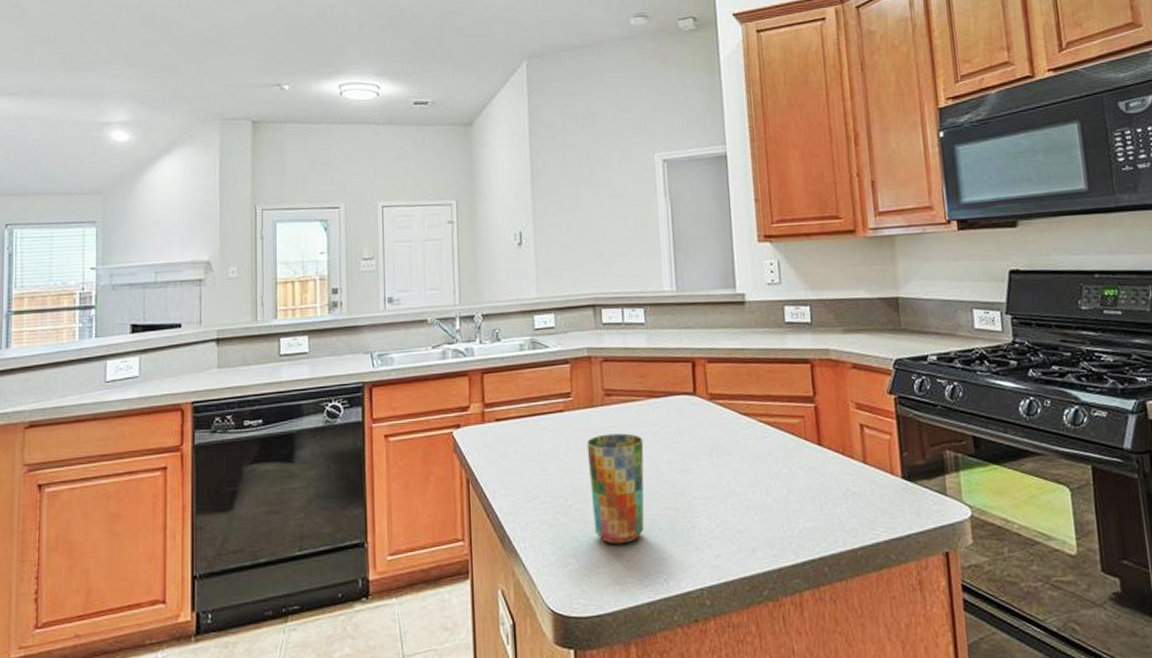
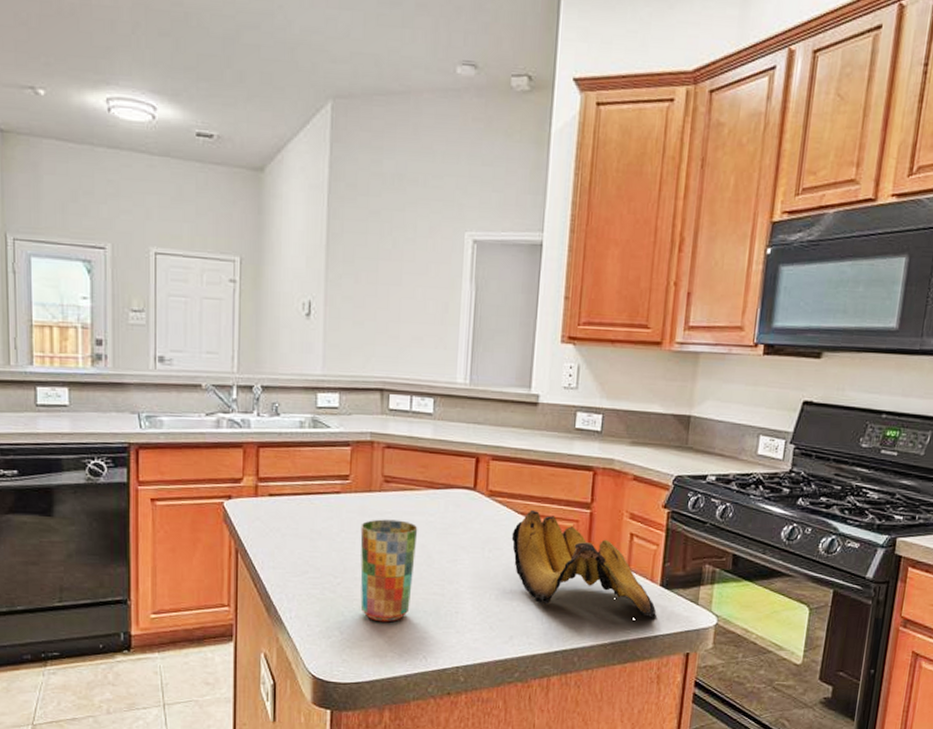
banana bunch: none [738,409,905,515] -> present [511,509,657,618]

